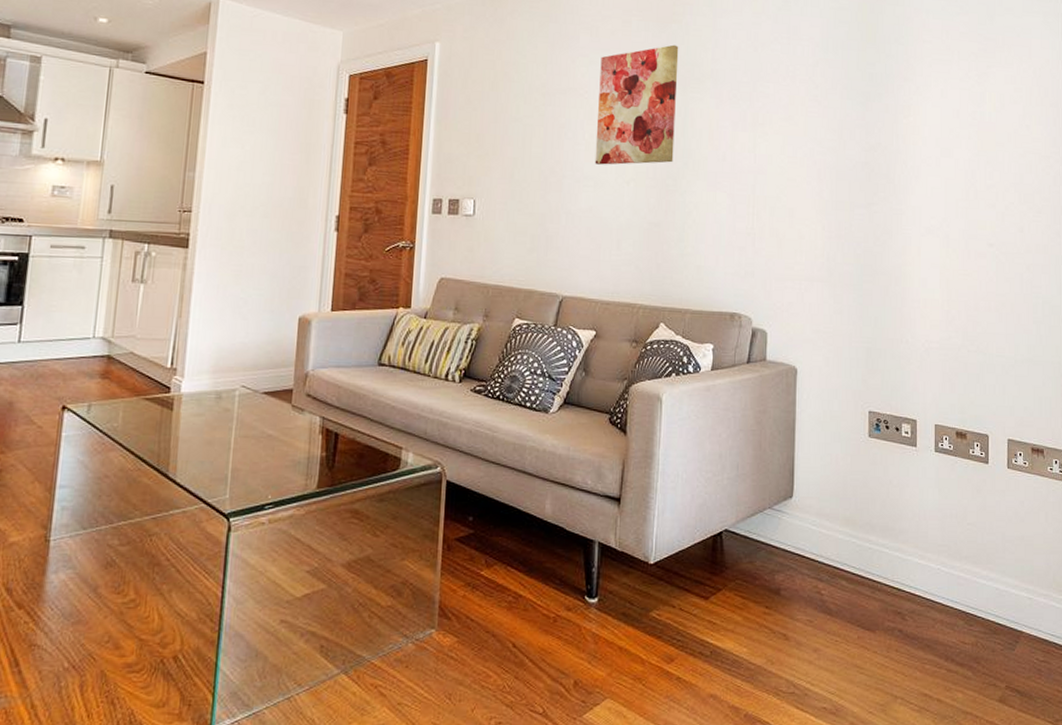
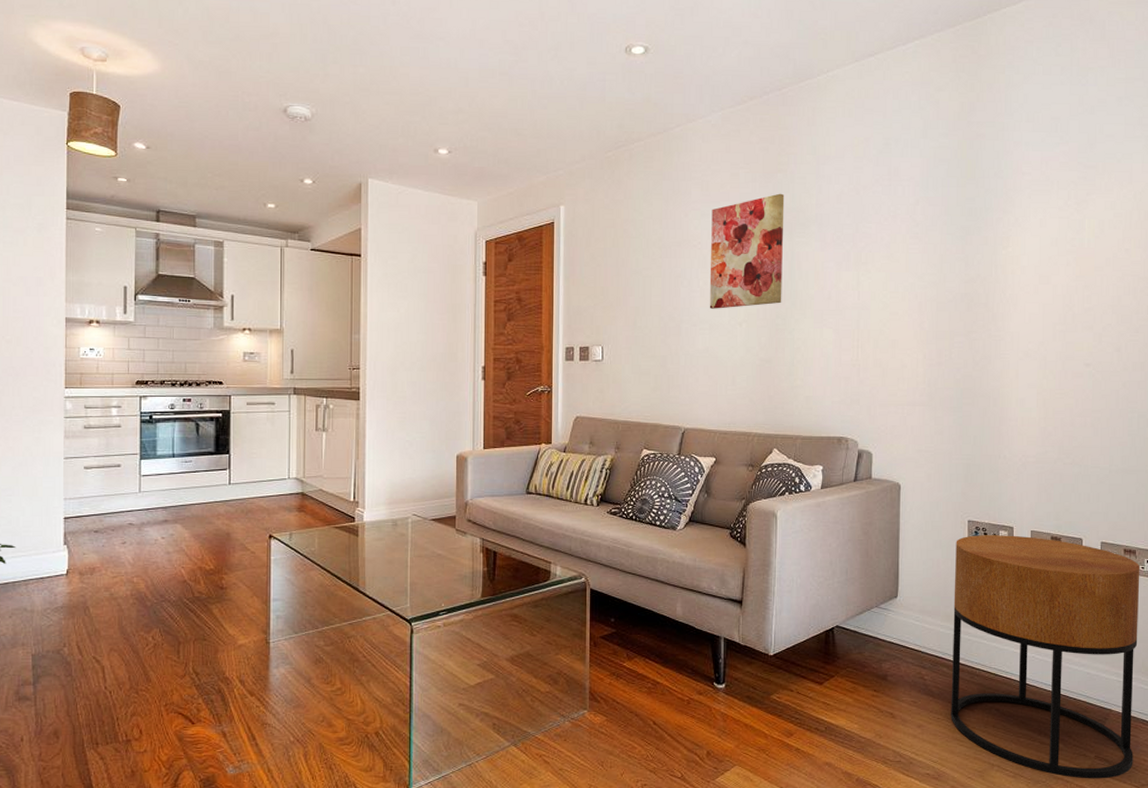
side table: none [850,428,1049,714] -> present [951,535,1140,779]

